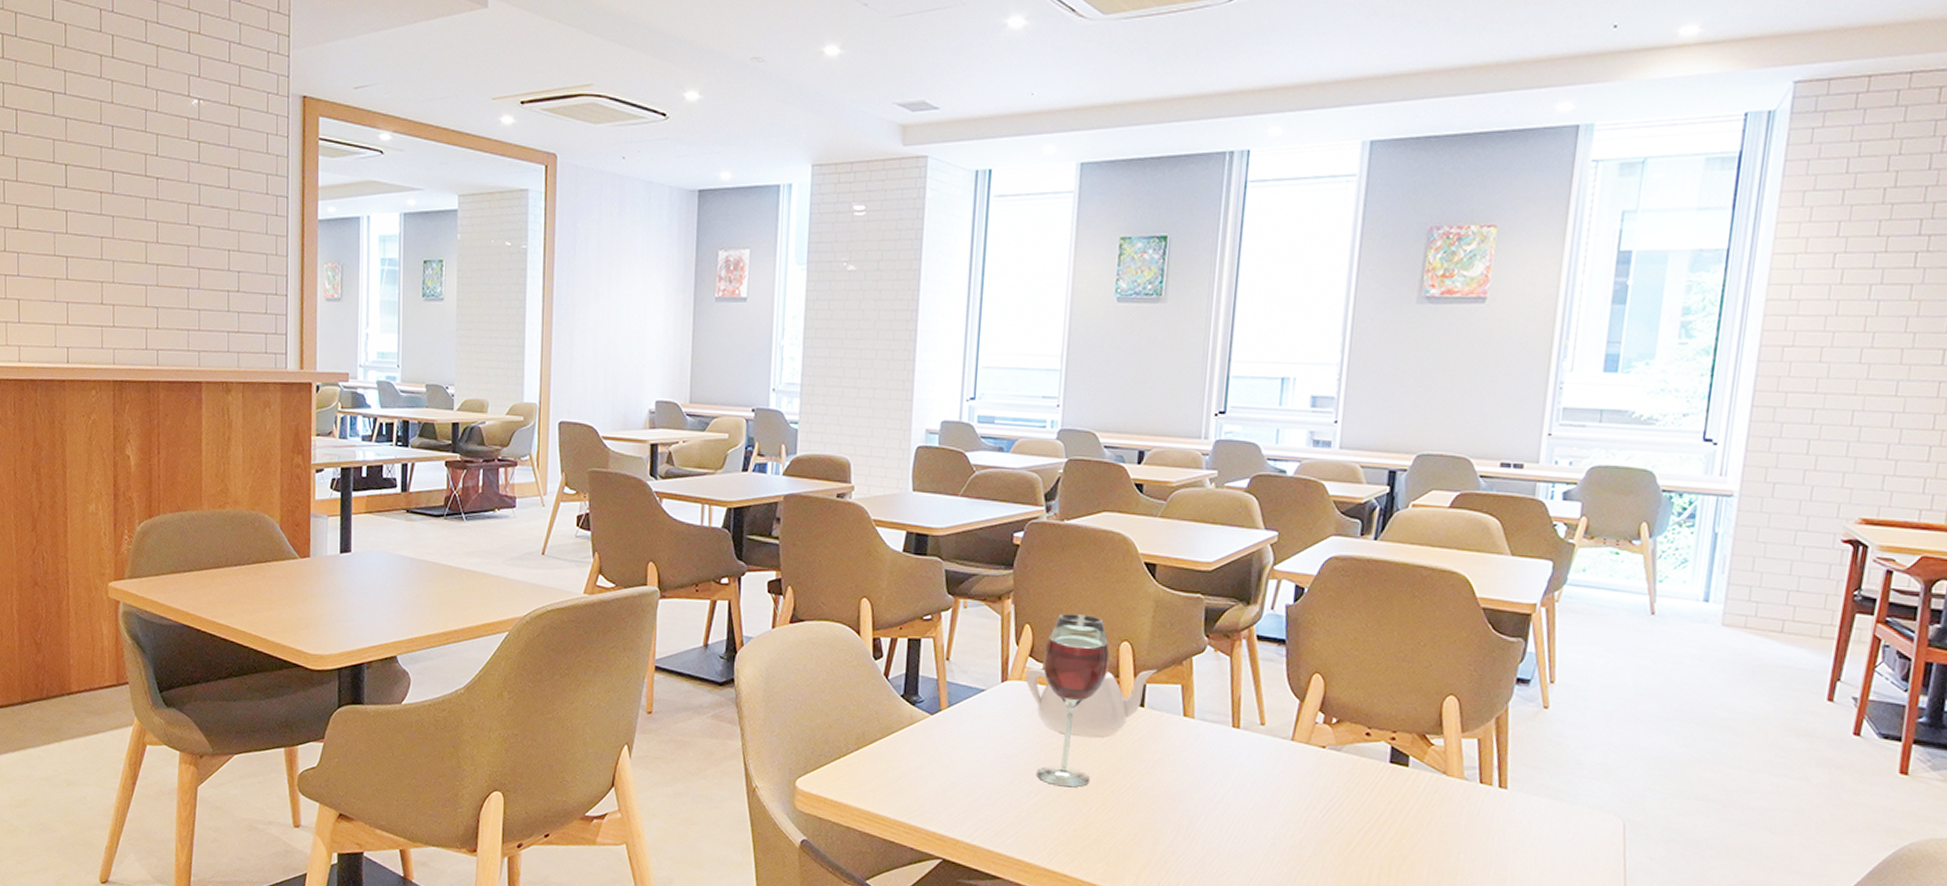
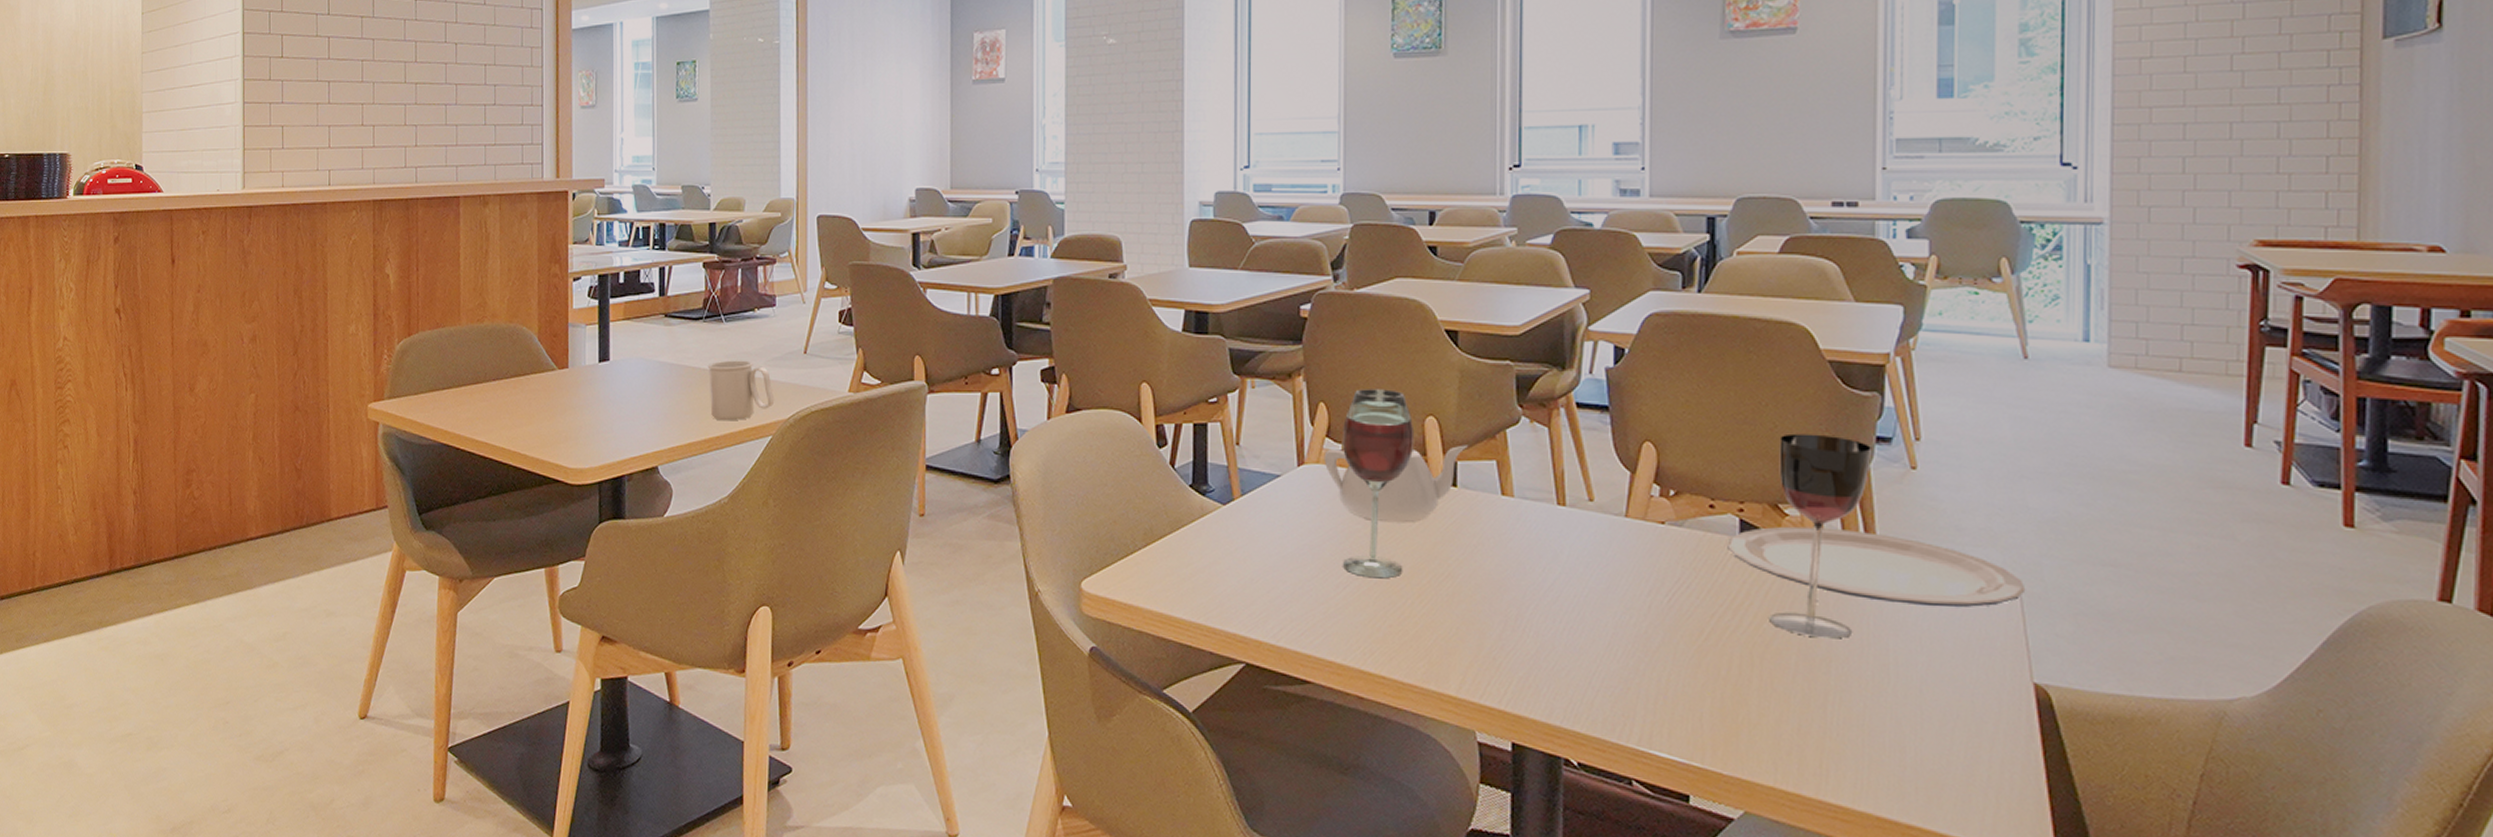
mug: none [447,557,512,616] -> present [707,360,775,421]
plate: none [1378,754,1630,832] -> present [1727,526,2026,607]
wineglass: none [1408,672,1512,855] -> present [1769,433,1871,639]

